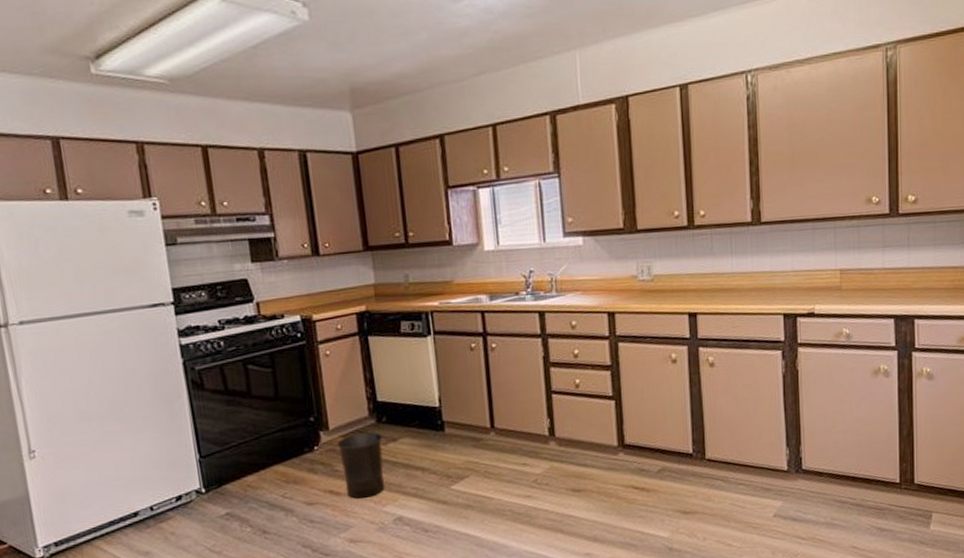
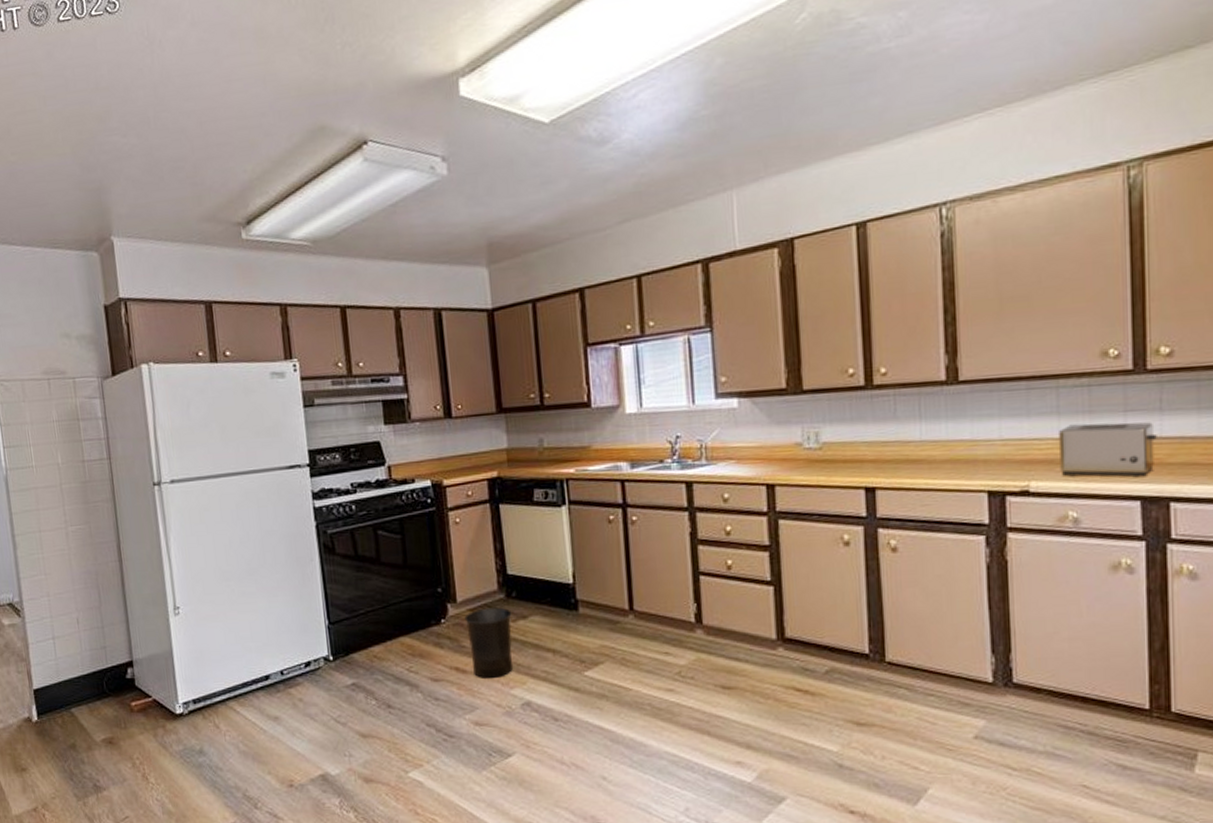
toaster: none [836,256,906,301] -> present [1059,422,1157,478]

